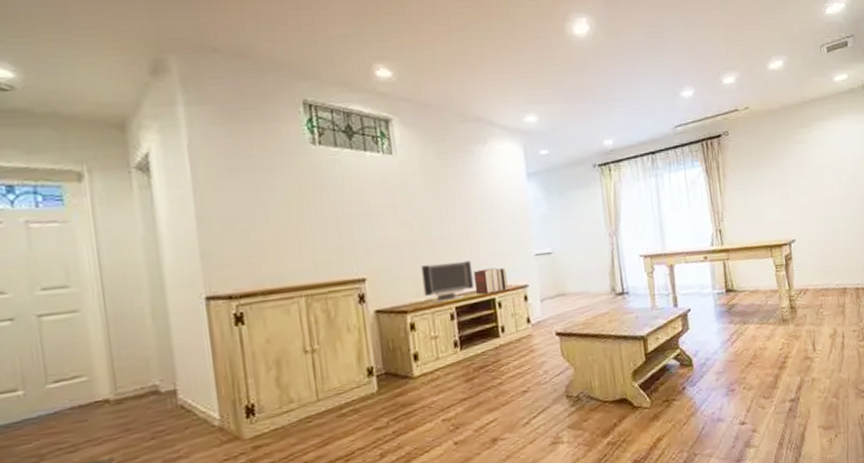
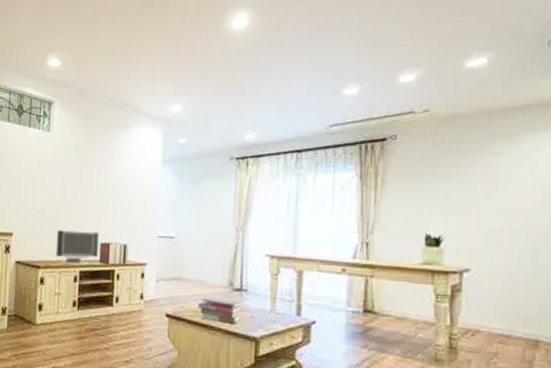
books: none [586,304,628,330] -> present [198,297,244,324]
planter: none [759,213,779,242] -> present [418,233,446,266]

